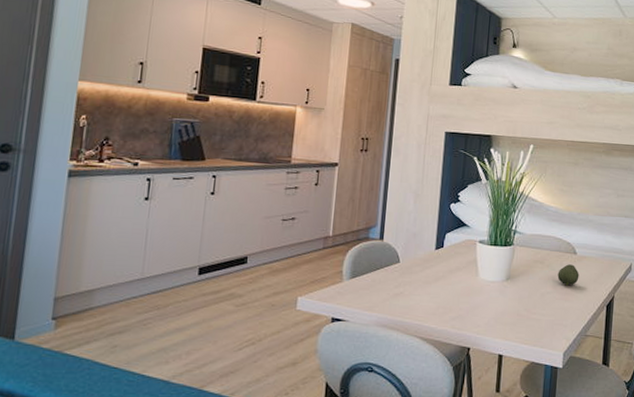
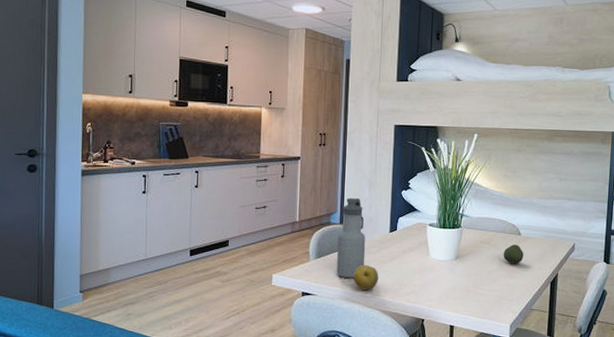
water bottle: none [373,210,409,302] -> present [336,197,366,279]
fruit: none [392,286,421,316] -> present [353,265,379,291]

